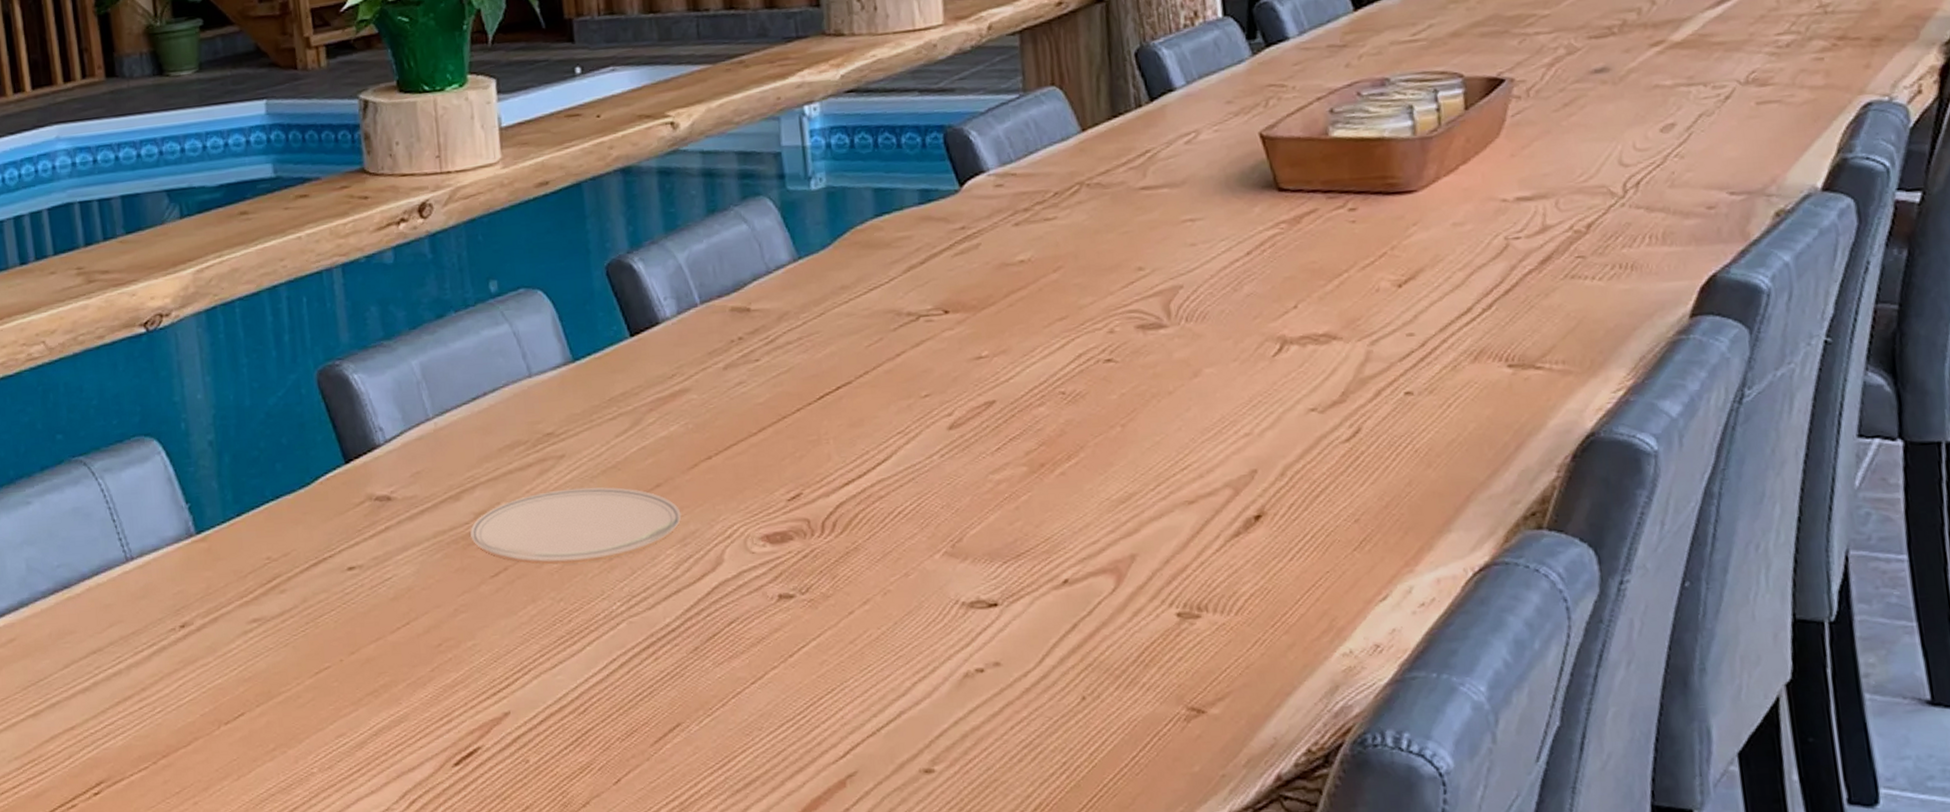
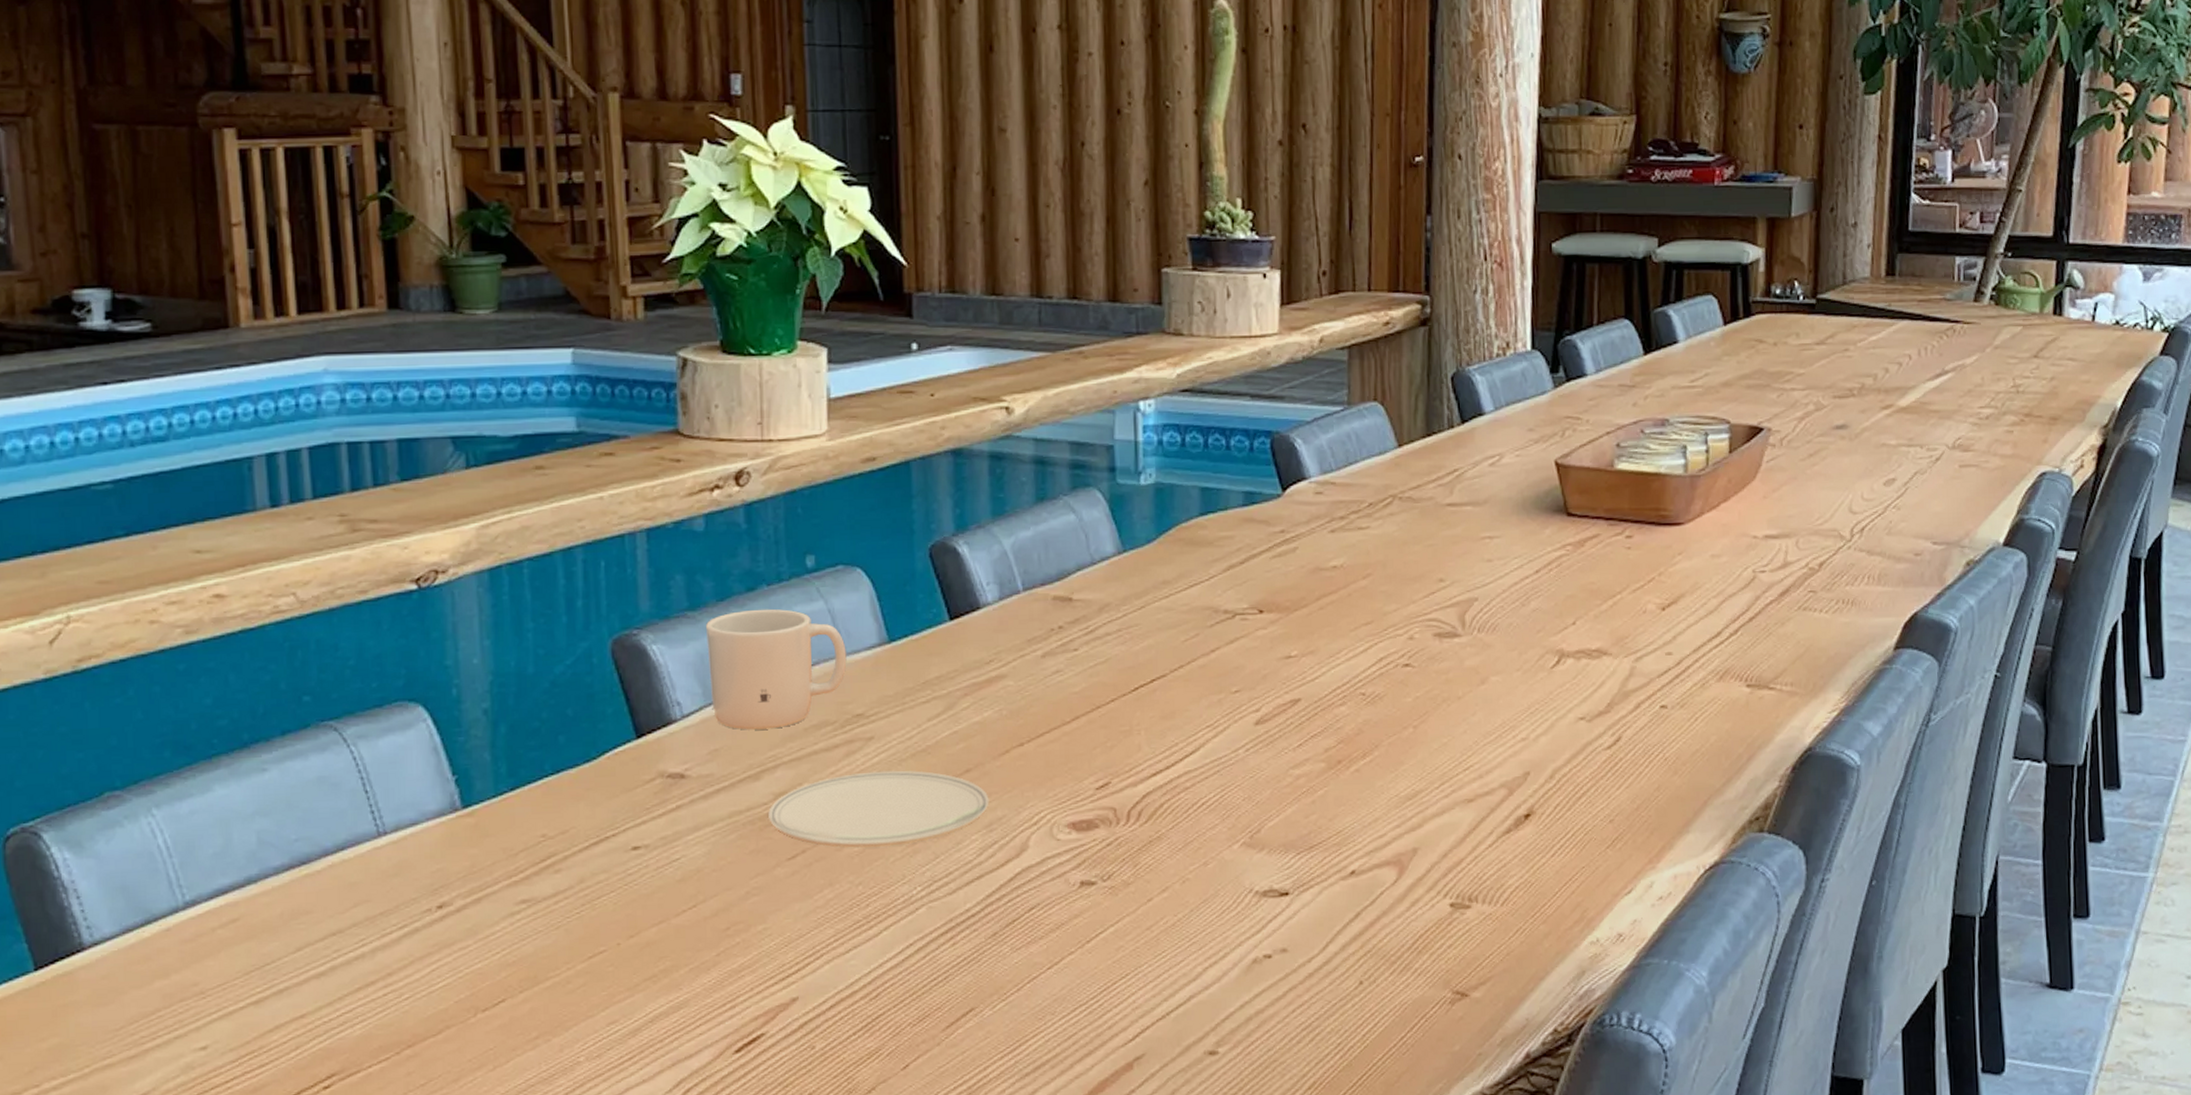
mug: none [400,334,535,453] -> present [705,608,847,730]

